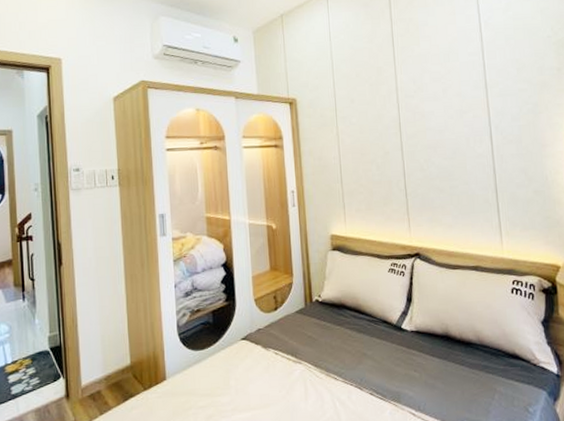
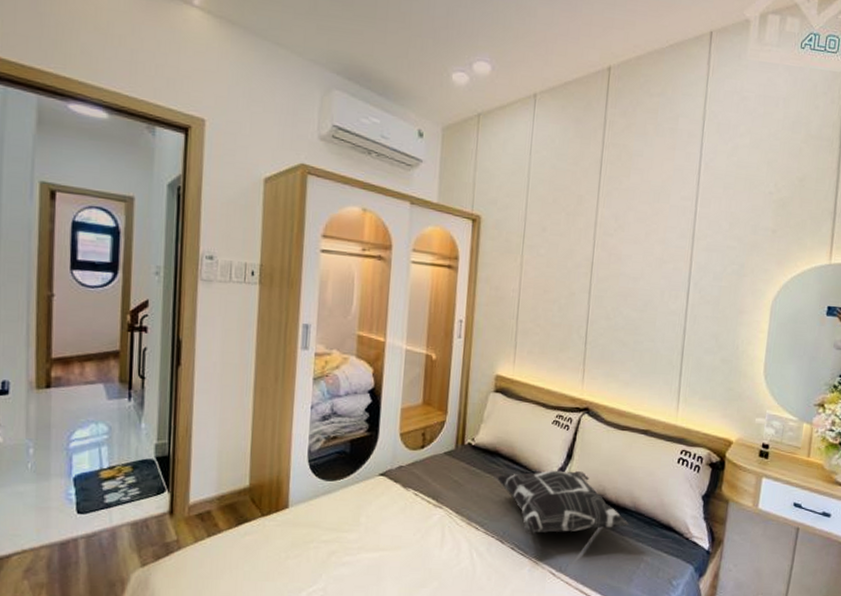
decorative pillow: none [346,313,476,379] -> present [496,470,629,534]

